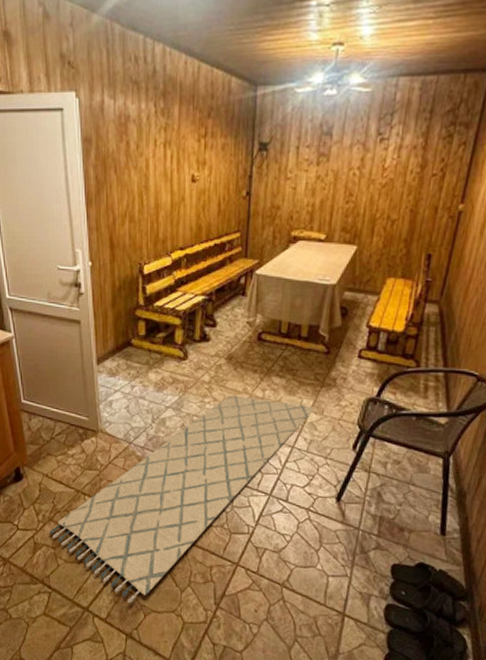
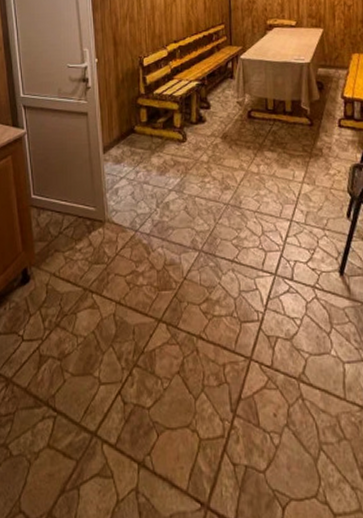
rug: present [49,395,315,604] -> none [56,173,307,422]

